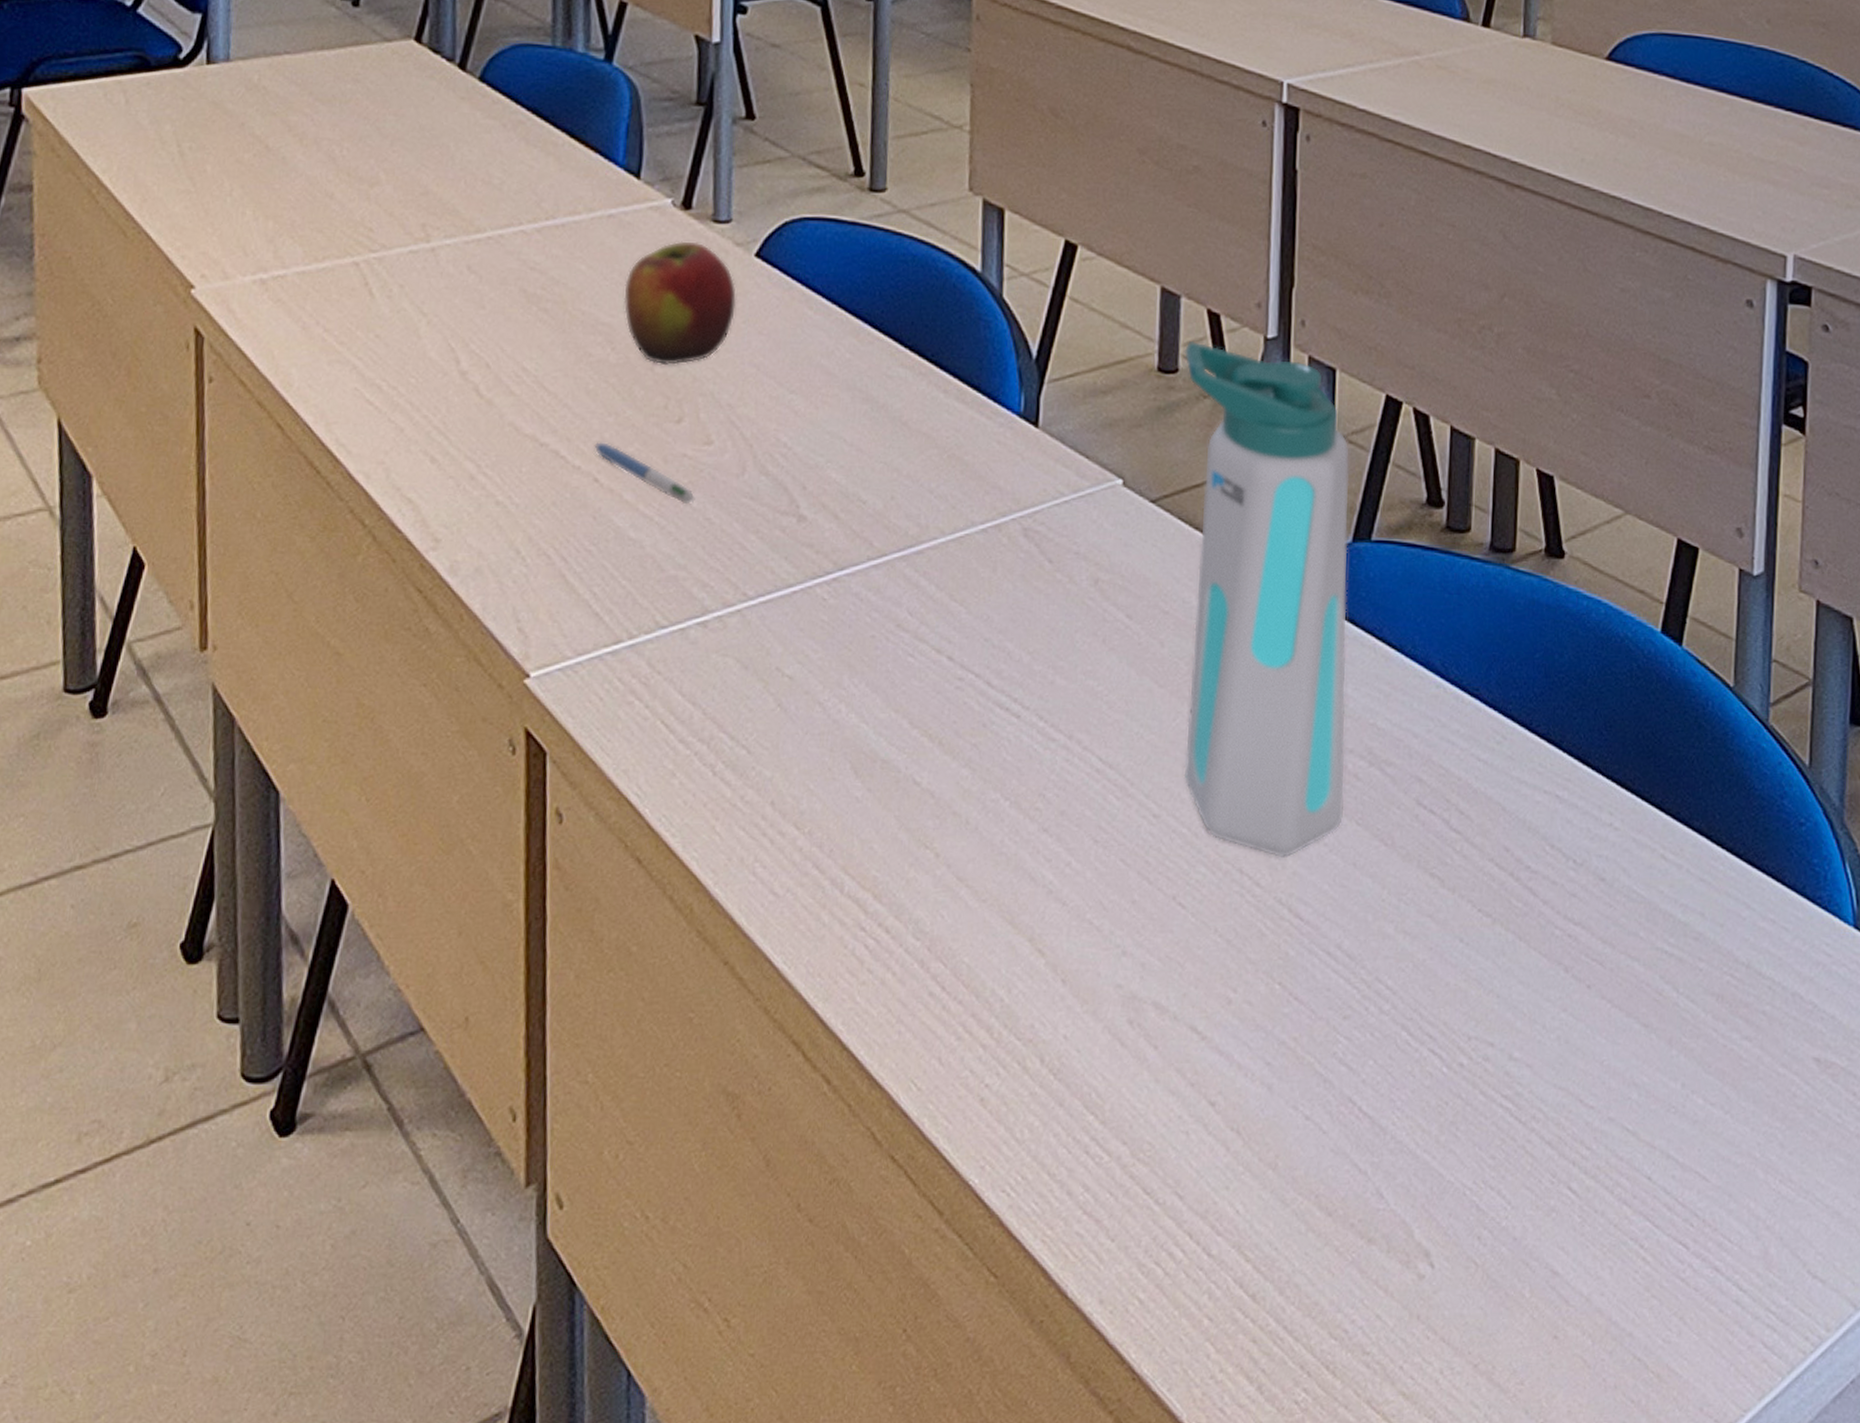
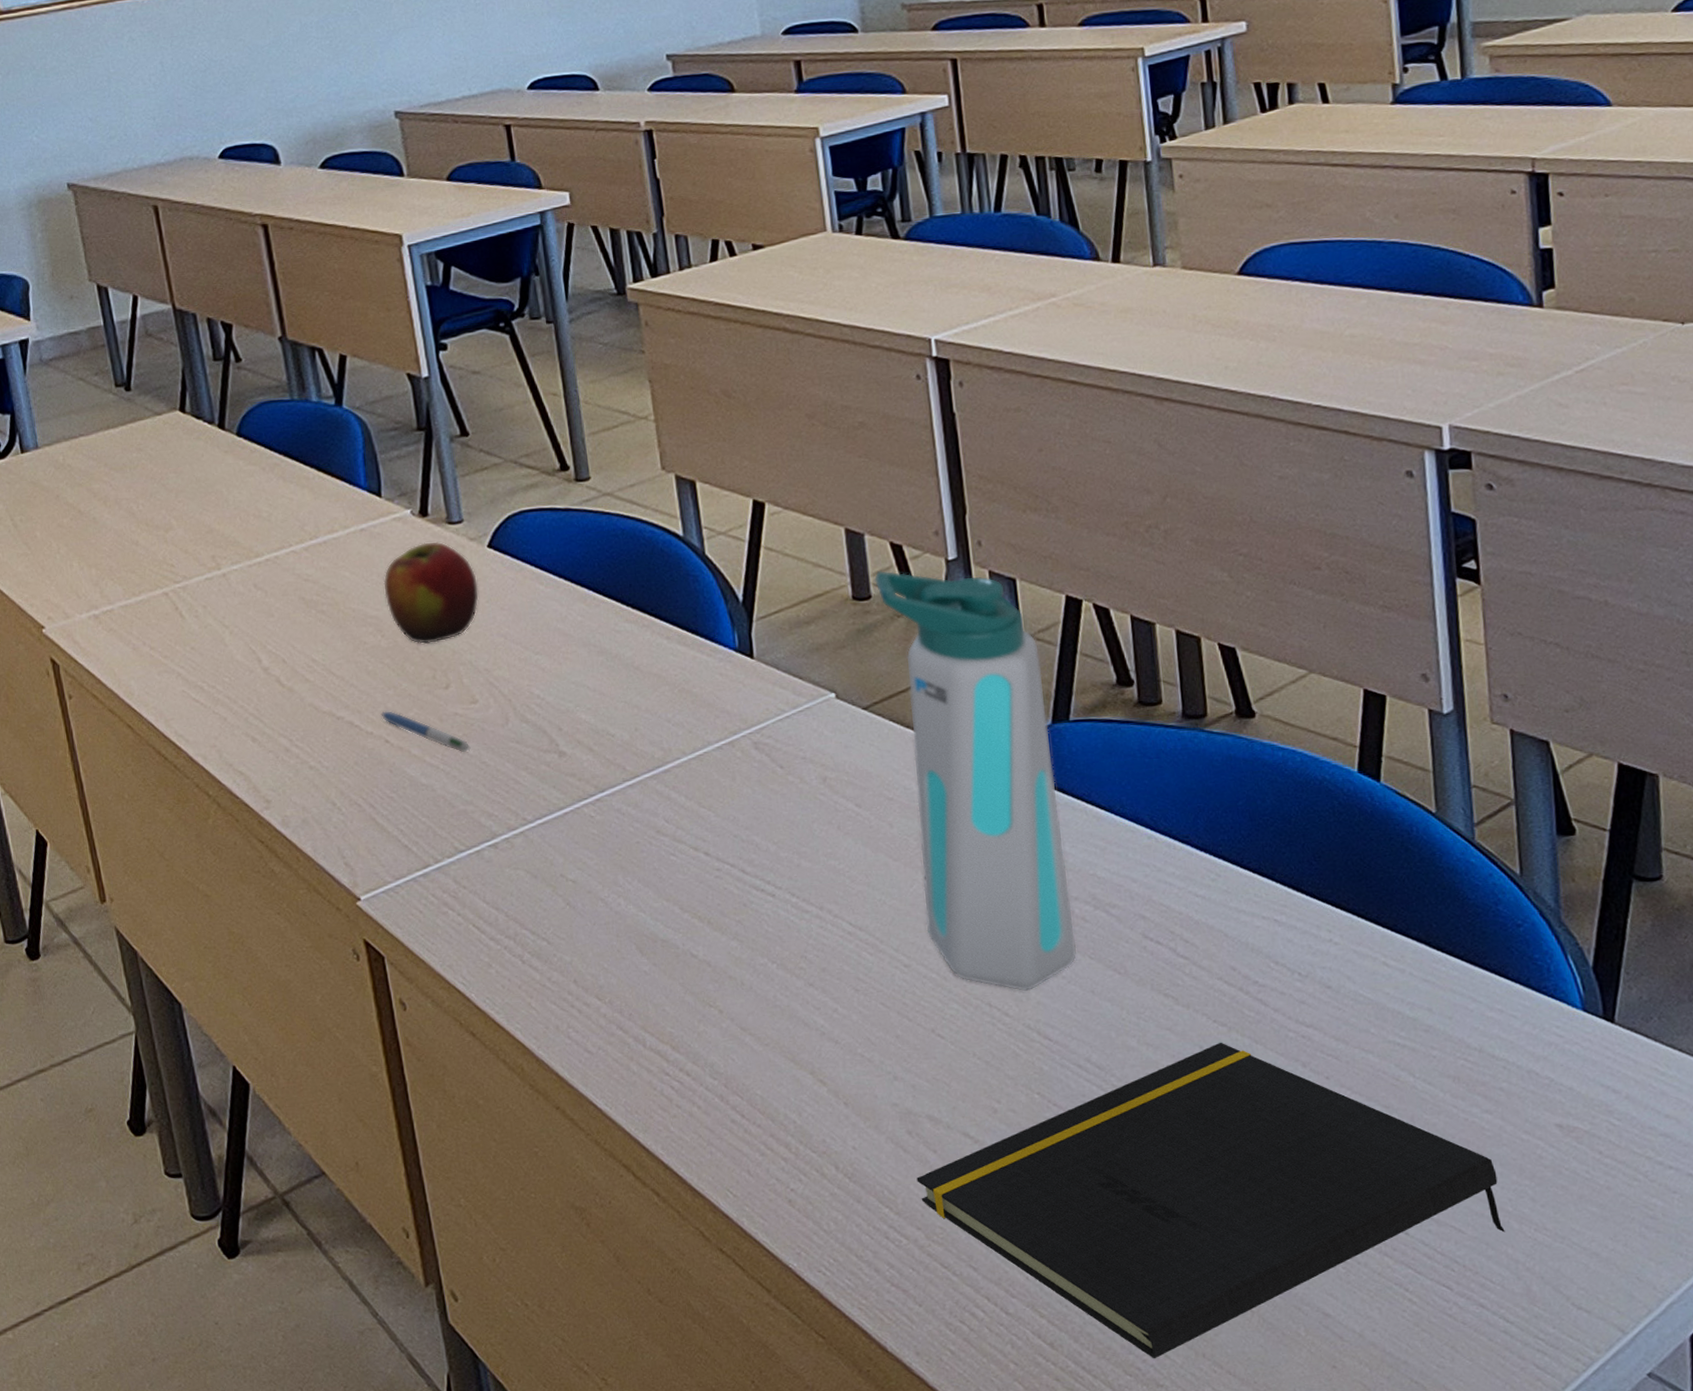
notepad: none [1130,935,1750,1318] -> present [916,1042,1505,1358]

